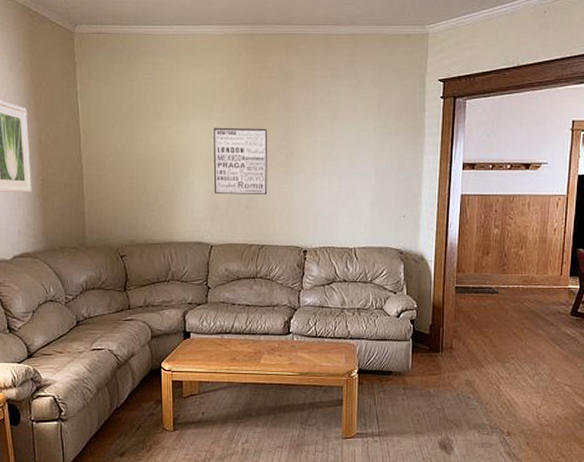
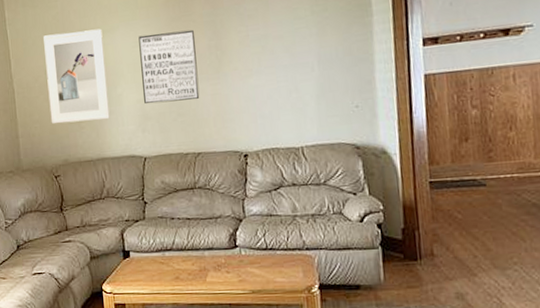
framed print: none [117,114,180,205] -> present [43,28,110,124]

